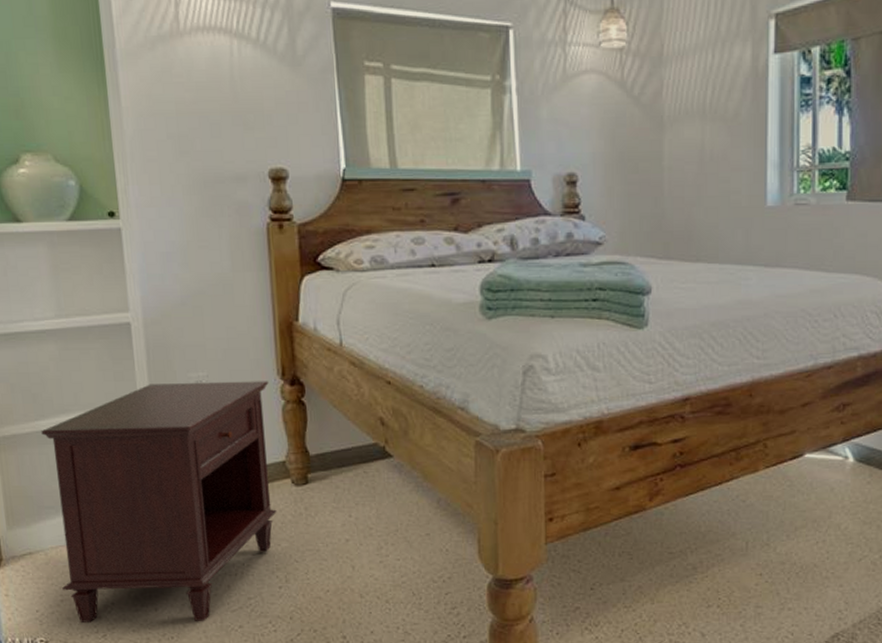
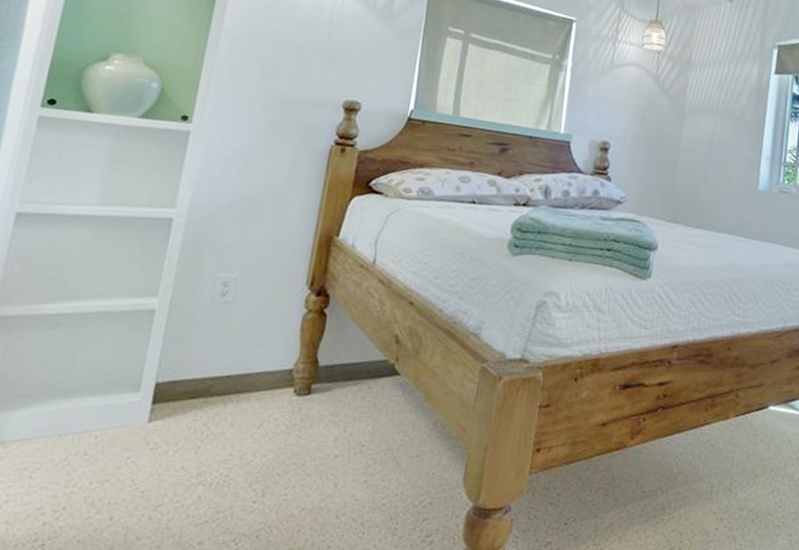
nightstand: present [41,381,277,624] -> none [11,279,296,535]

